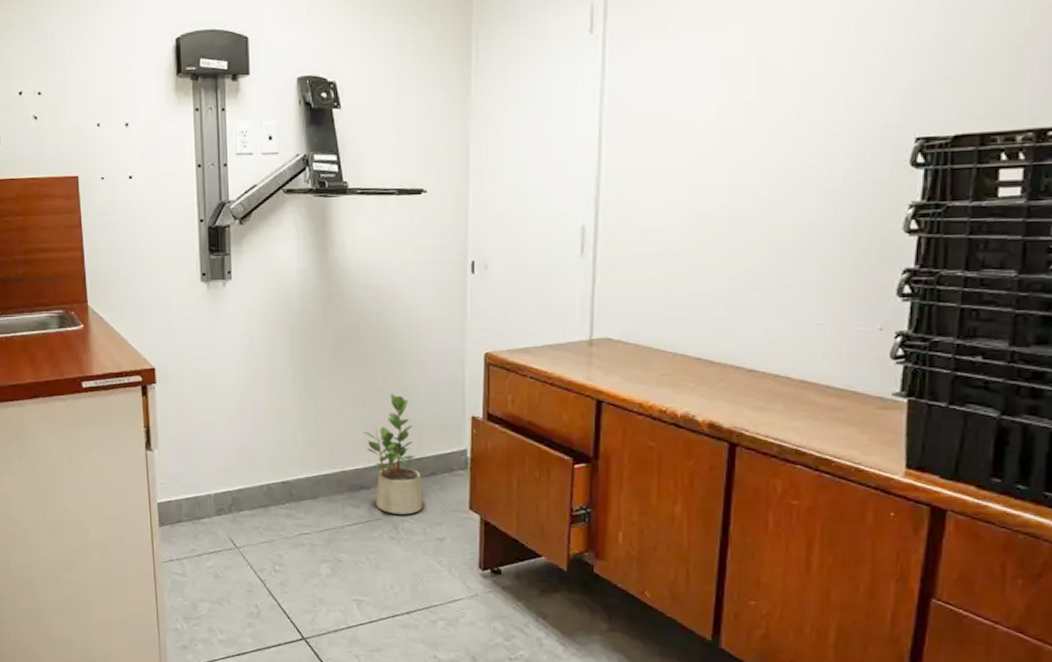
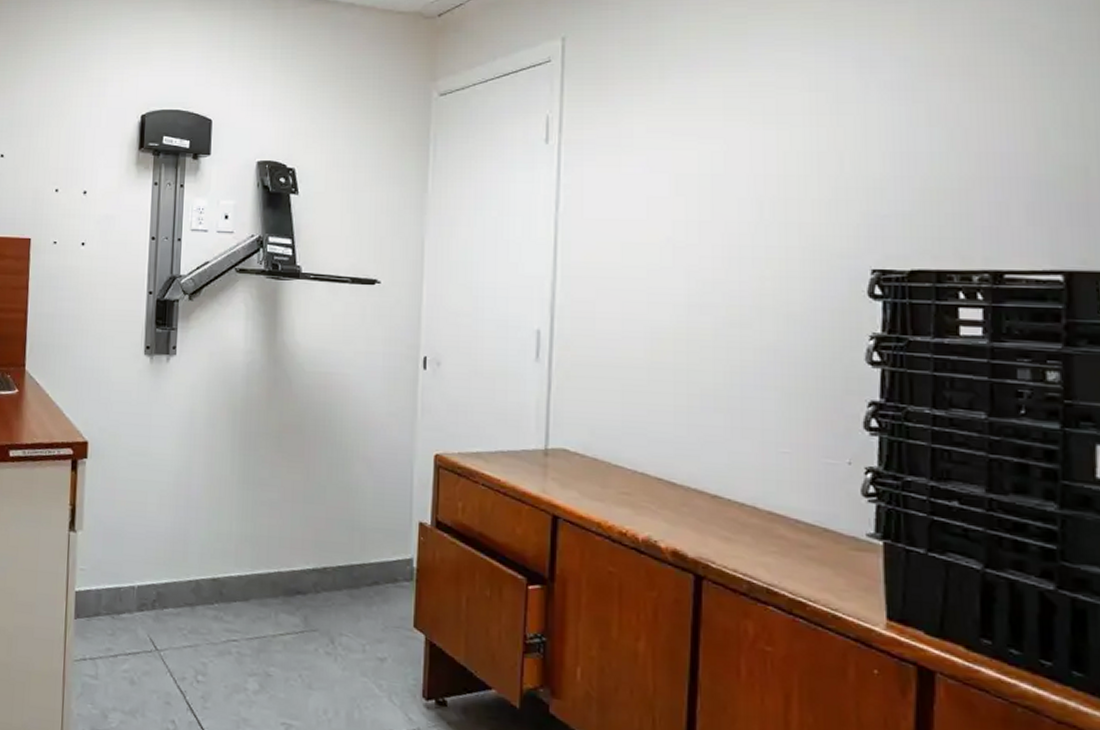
potted plant: present [362,394,423,515] -> none [302,490,364,628]

